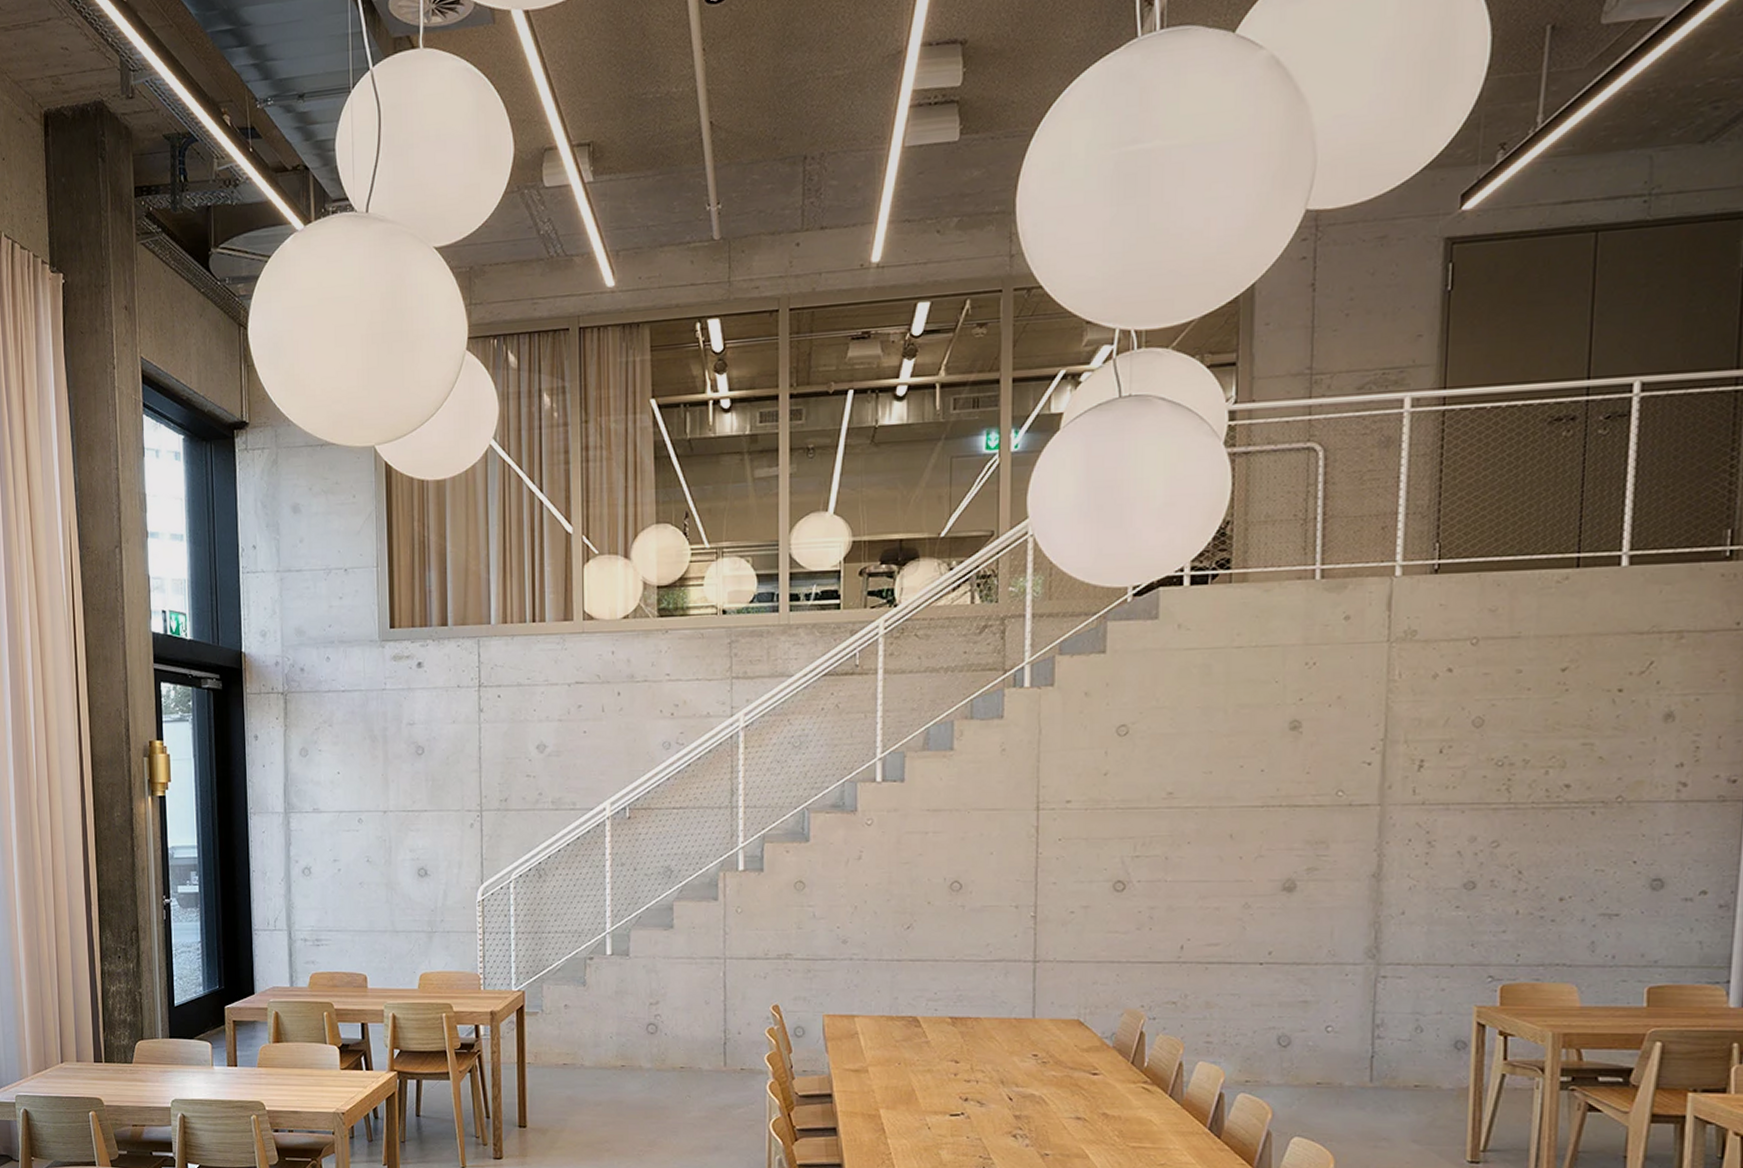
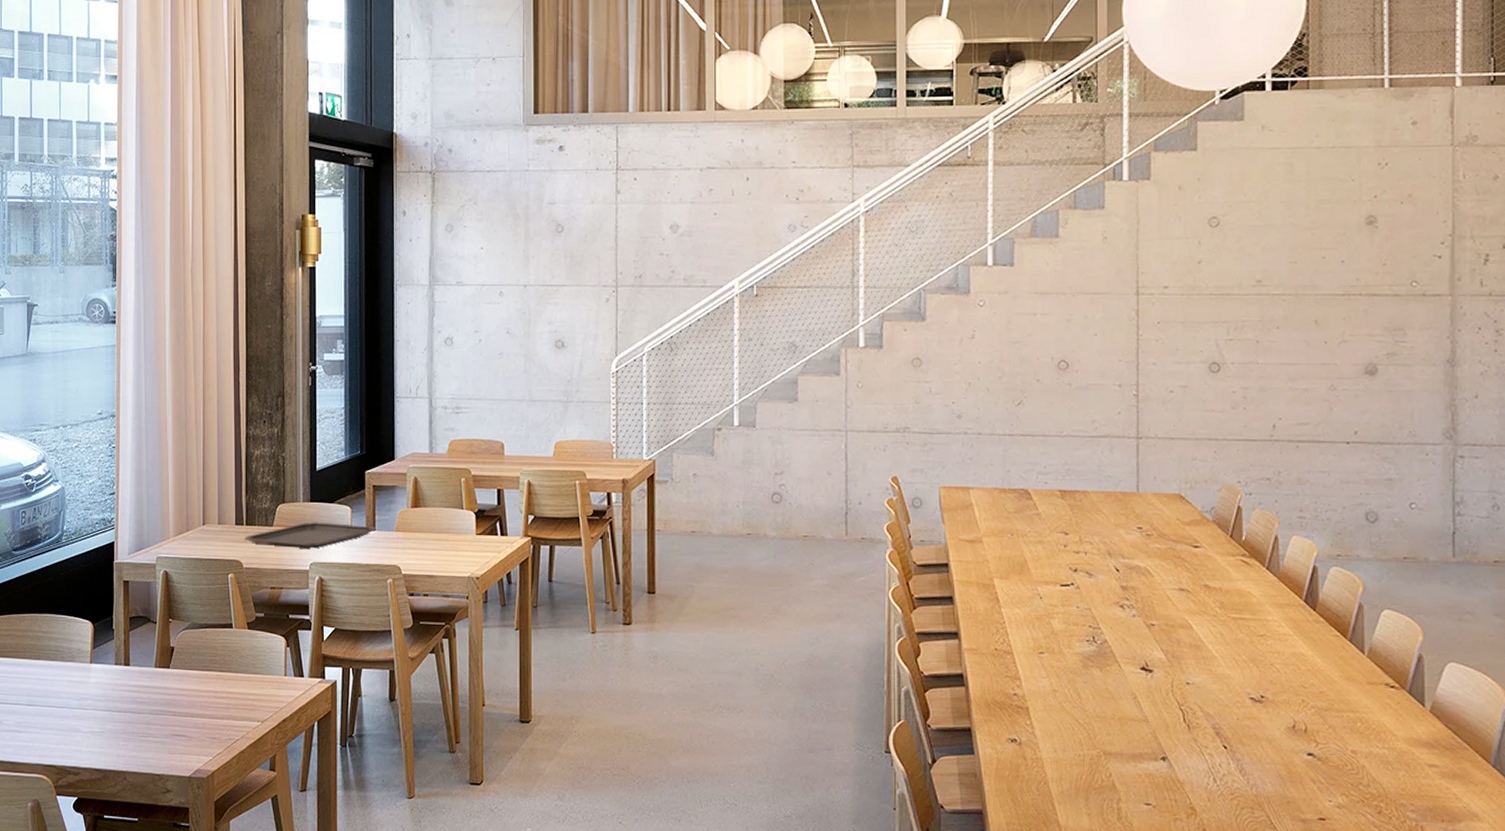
tray: none [104,1058,239,1085] -> present [244,522,377,549]

